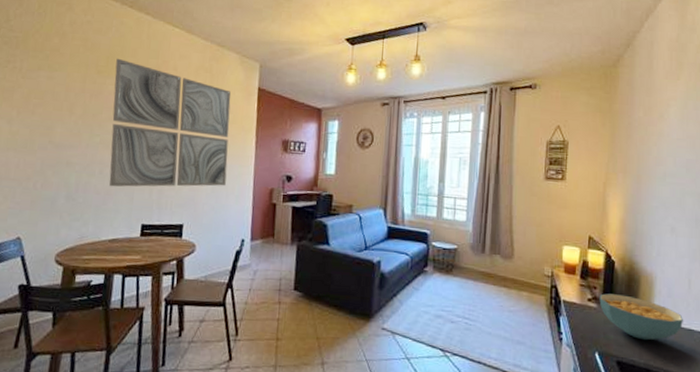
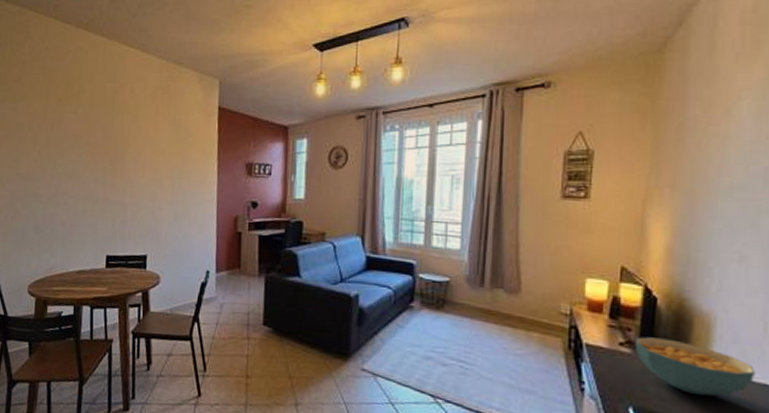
wall art: present [109,58,231,187] -> none [73,84,191,218]

